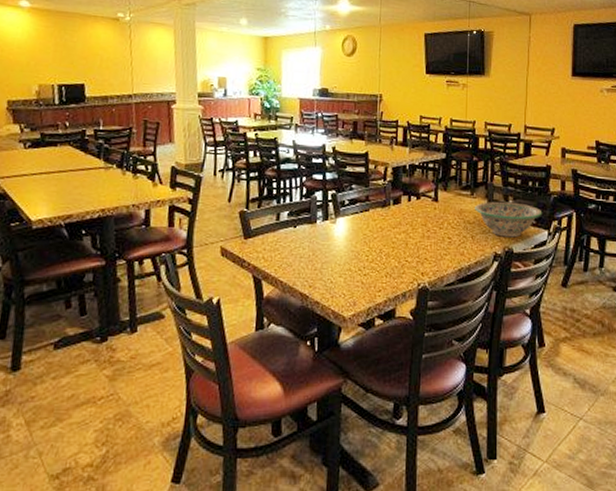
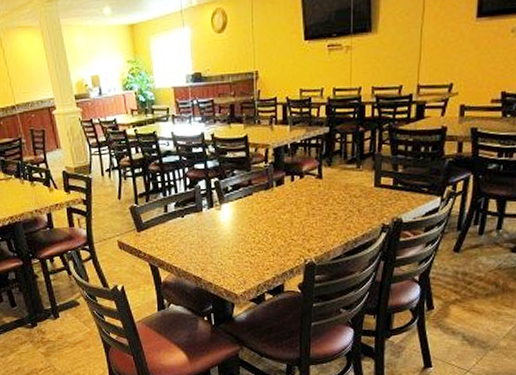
decorative bowl: present [475,201,542,238] -> none [361,171,435,208]

